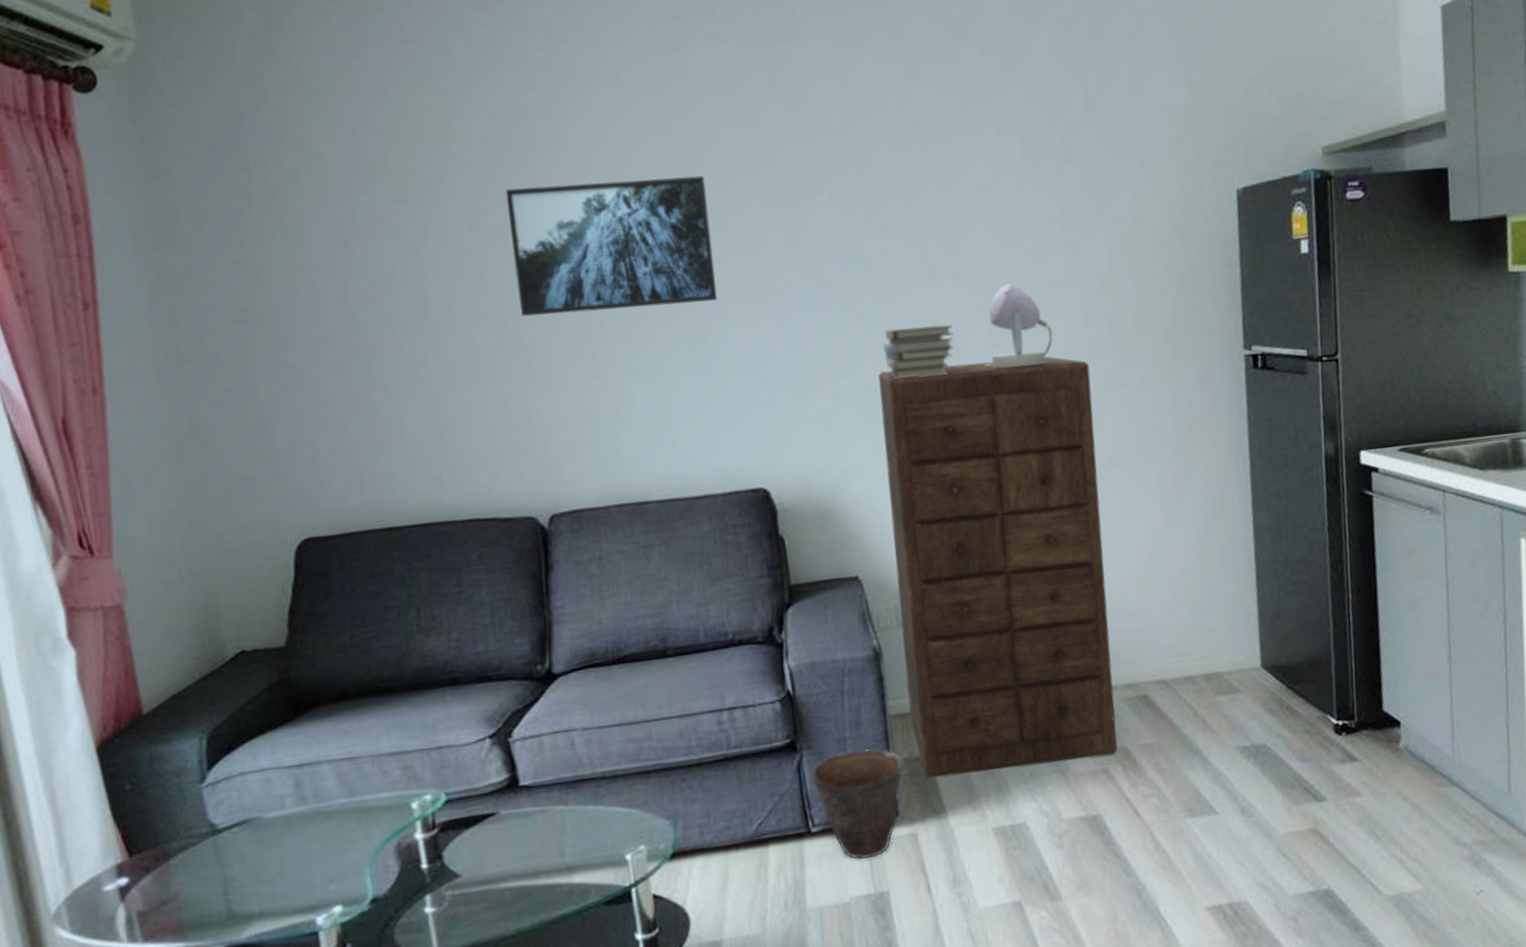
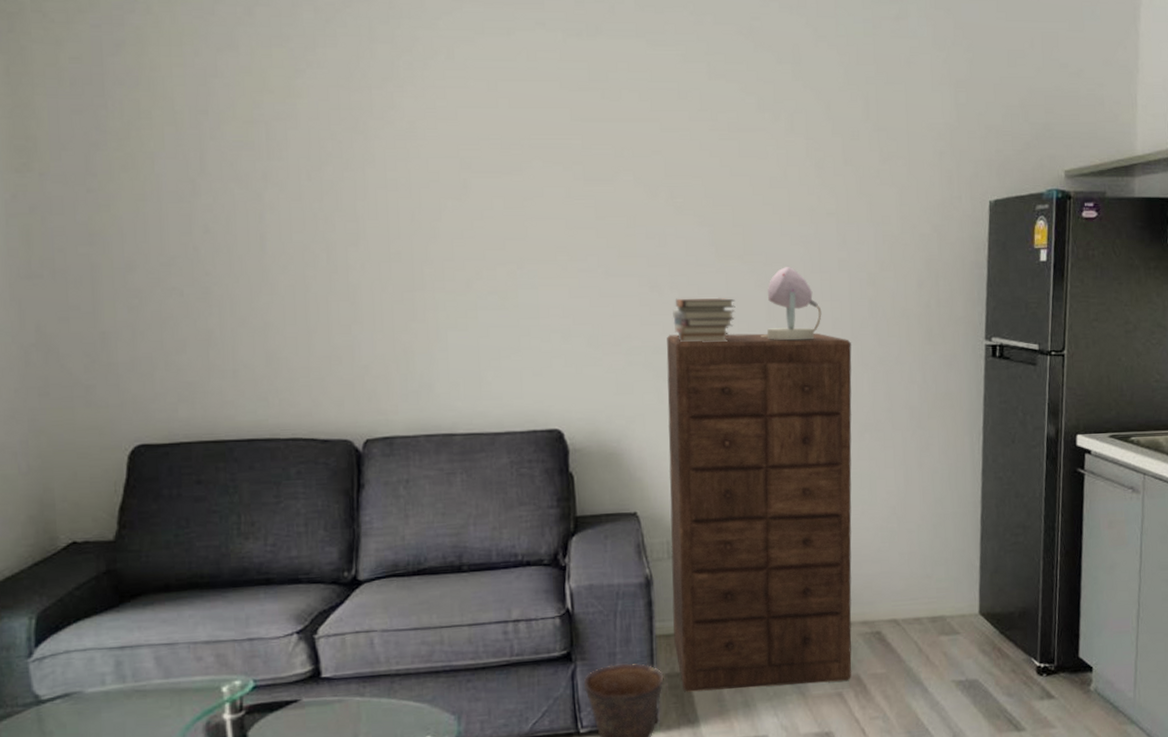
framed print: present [505,175,717,316] -> none [342,146,529,261]

